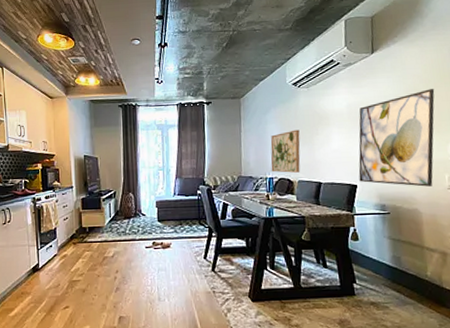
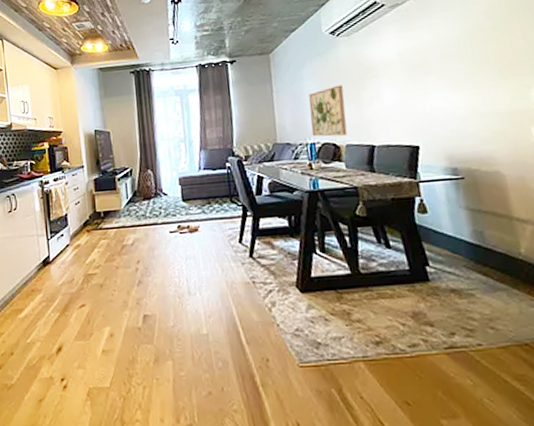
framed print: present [358,89,435,187] -> none [413,25,516,144]

